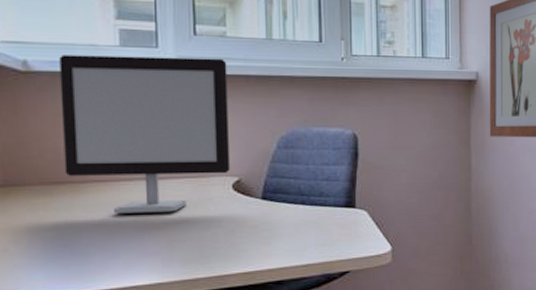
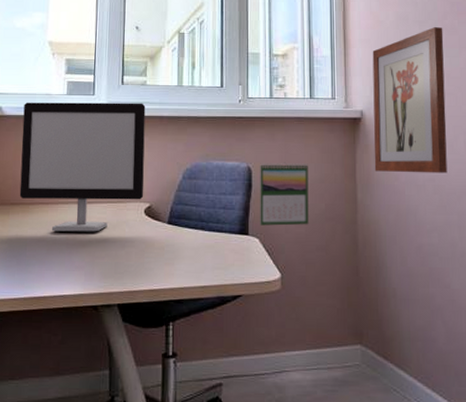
calendar: none [367,128,421,197] -> present [260,162,309,226]

